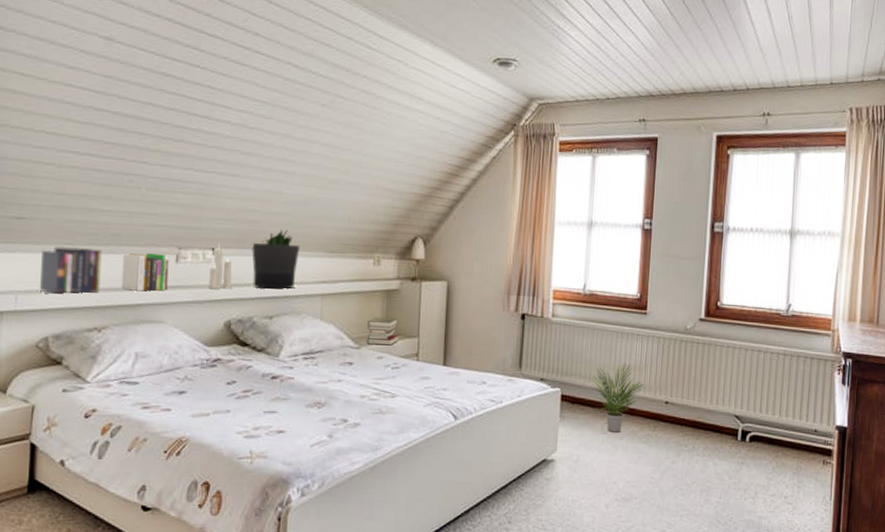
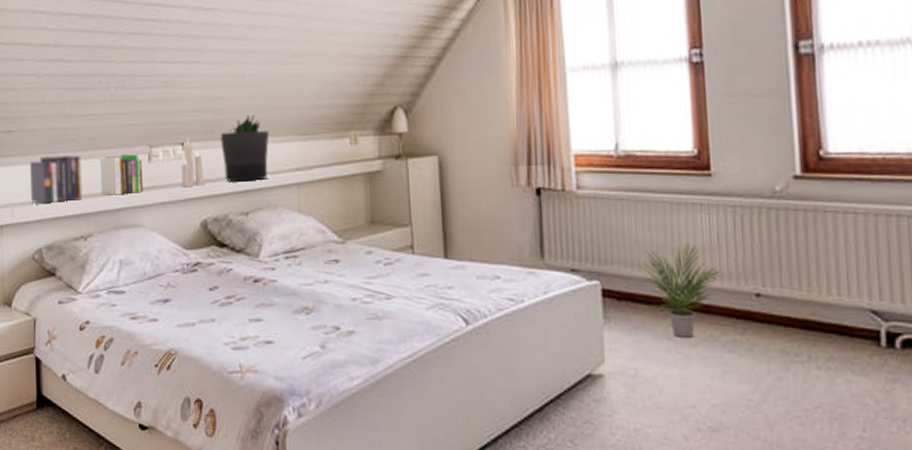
books: present [366,317,399,346] -> none [350,205,388,238]

